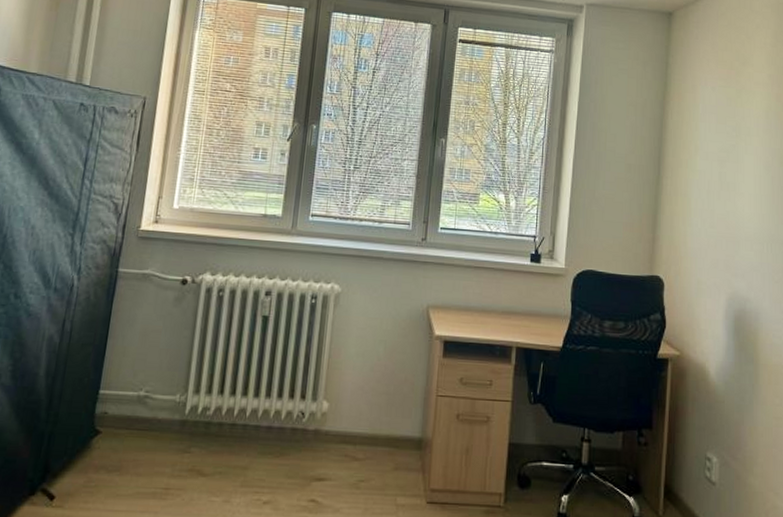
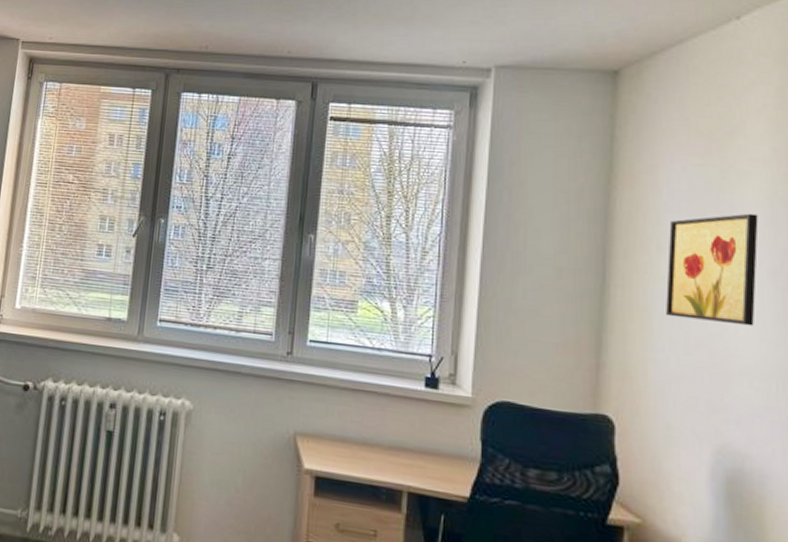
wall art: none [700,123,759,205] -> present [666,213,759,326]

